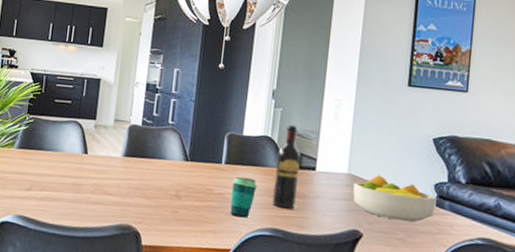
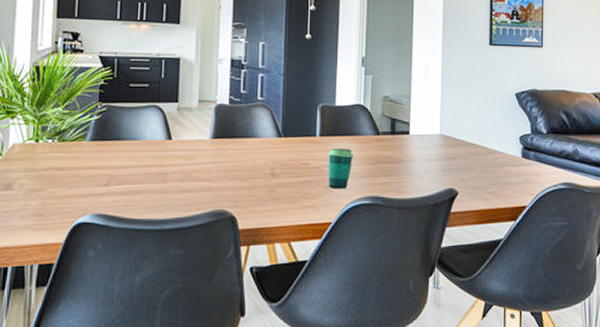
wine bottle: present [272,124,301,209] -> none [370,91,394,175]
fruit bowl: present [353,175,438,223] -> none [445,133,523,175]

